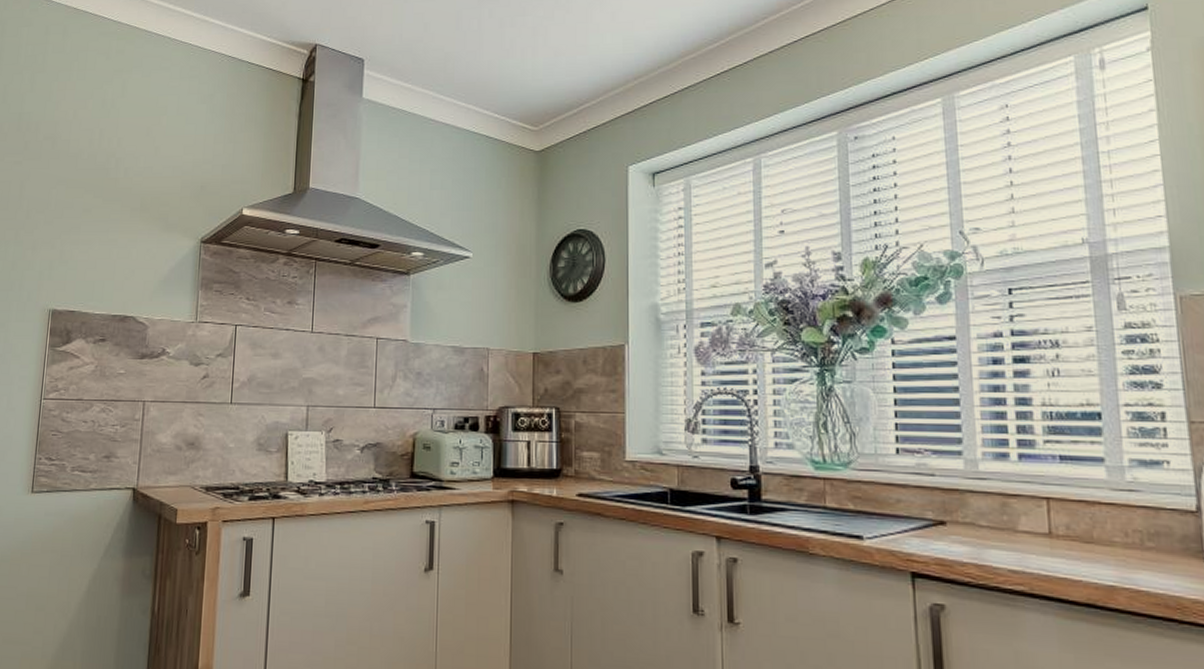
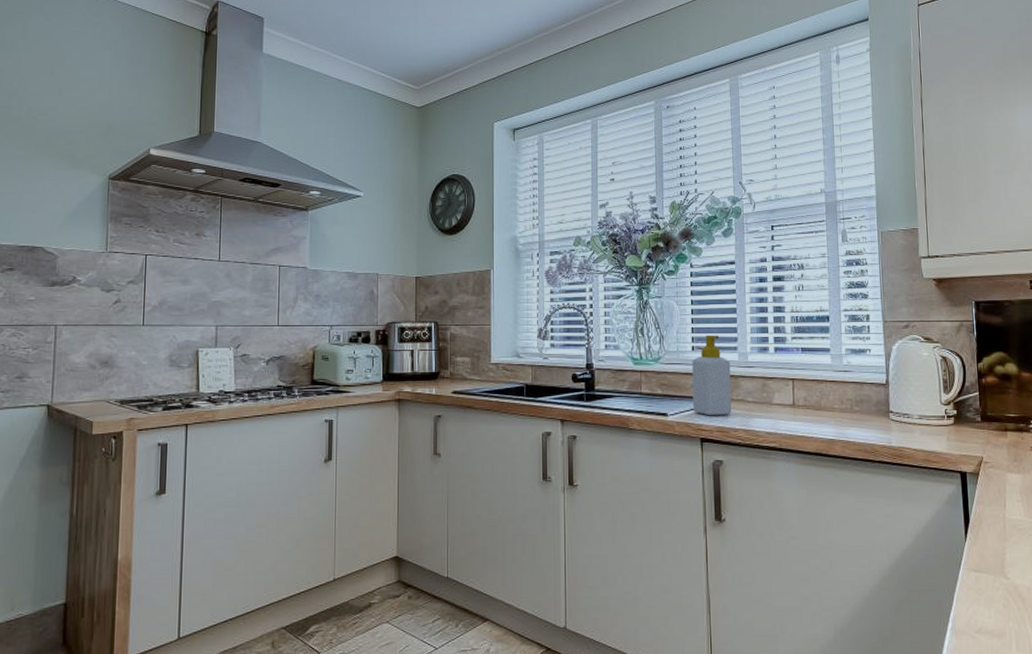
soap bottle: none [896,433,957,544] -> present [692,335,732,416]

